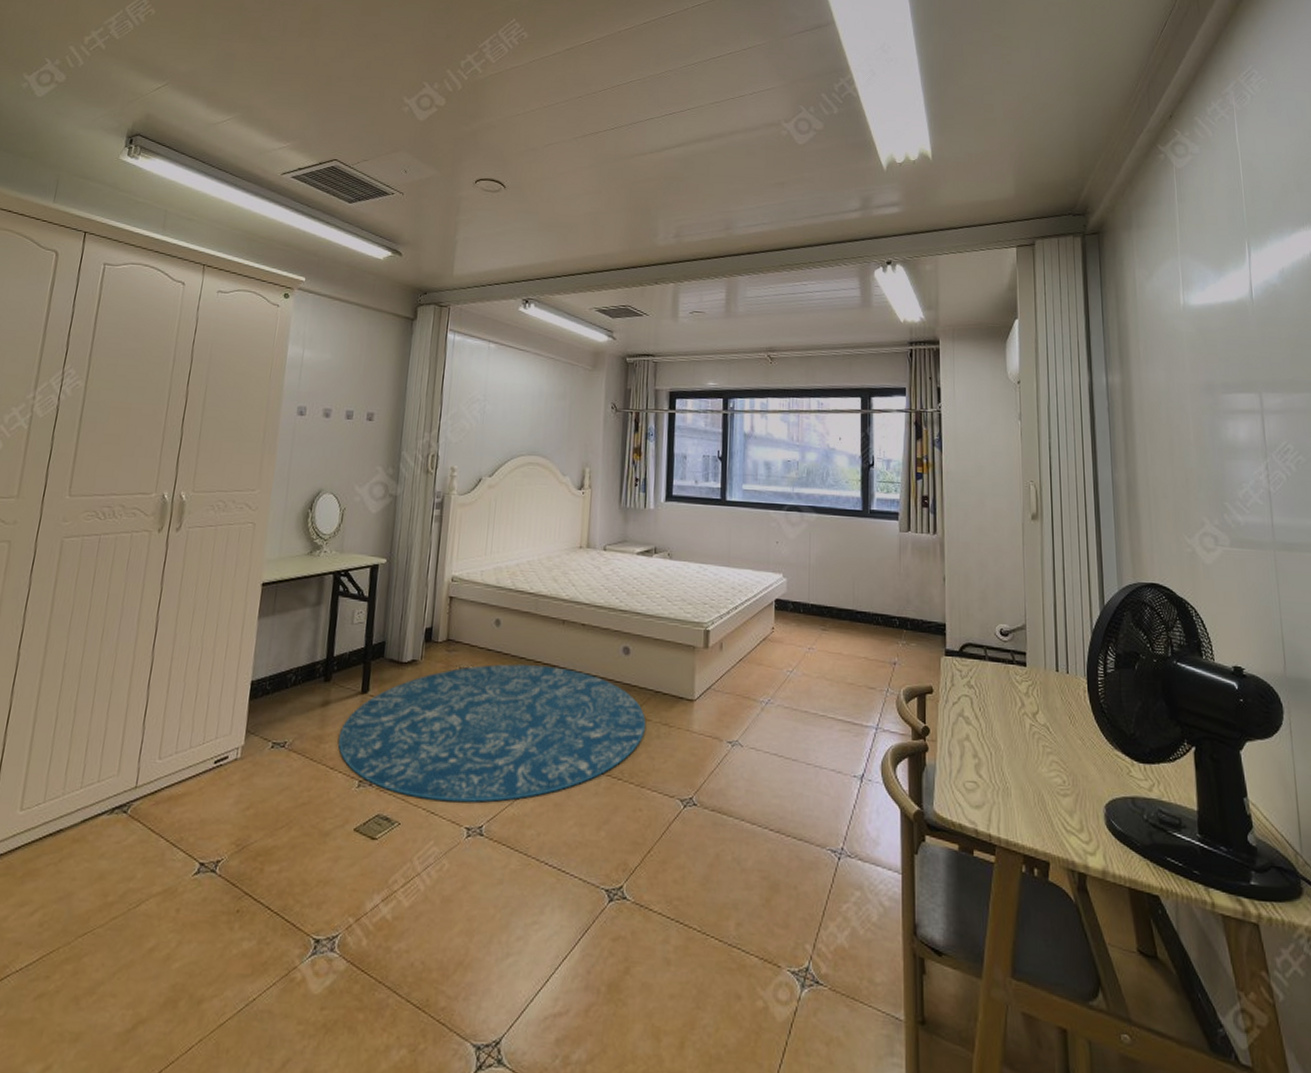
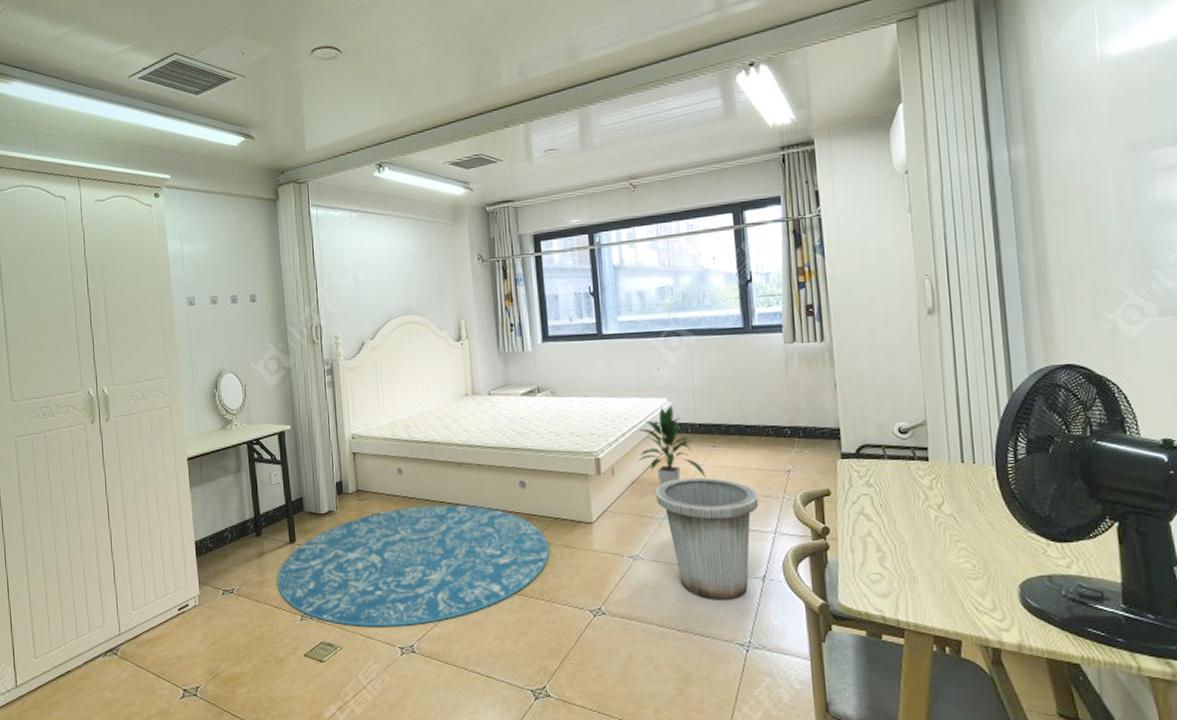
indoor plant: none [746,581,814,666] -> present [636,404,706,486]
trash can: none [761,660,863,799] -> present [655,477,759,600]

